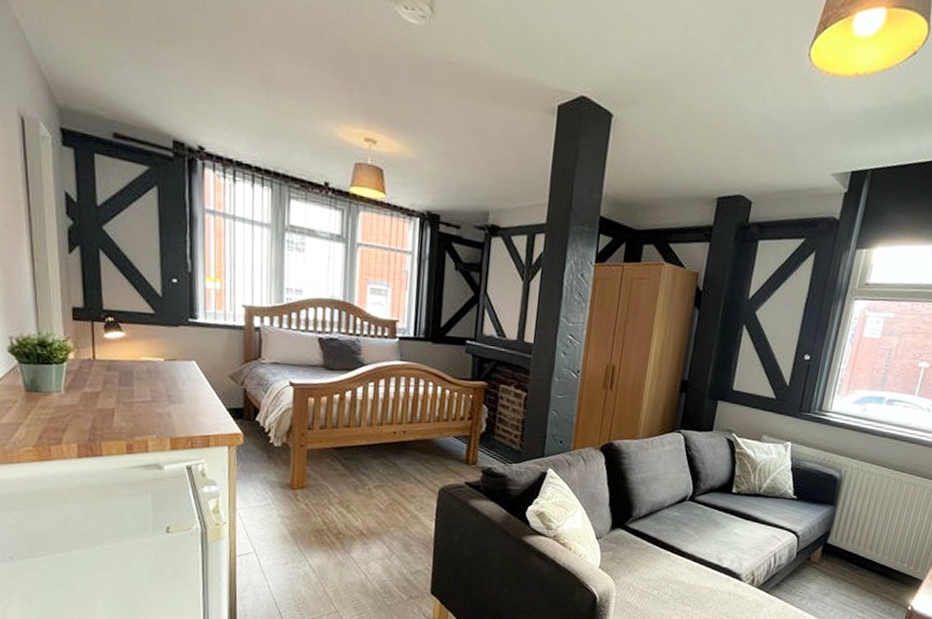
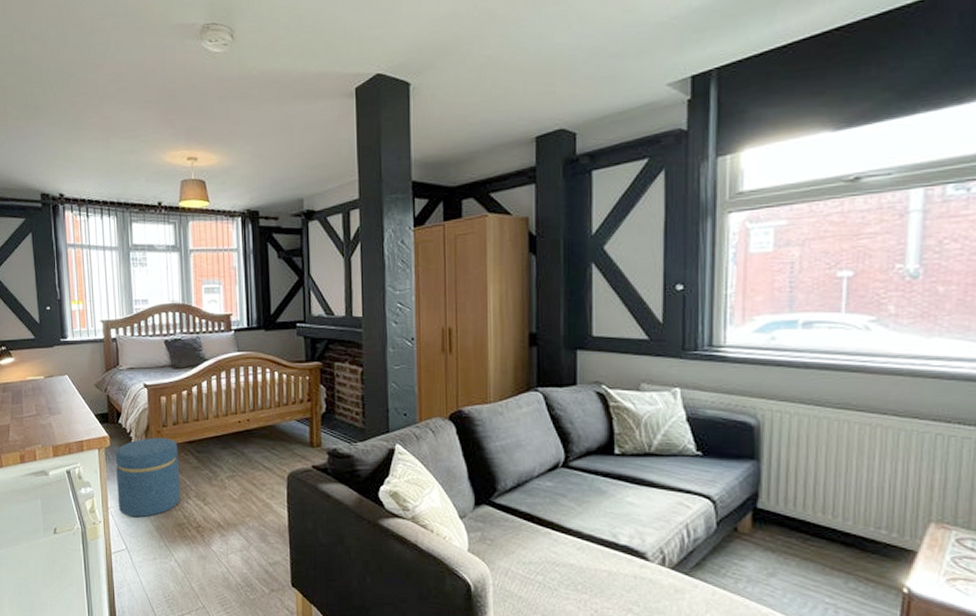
ottoman: none [248,439,324,521] -> present [115,437,181,518]

